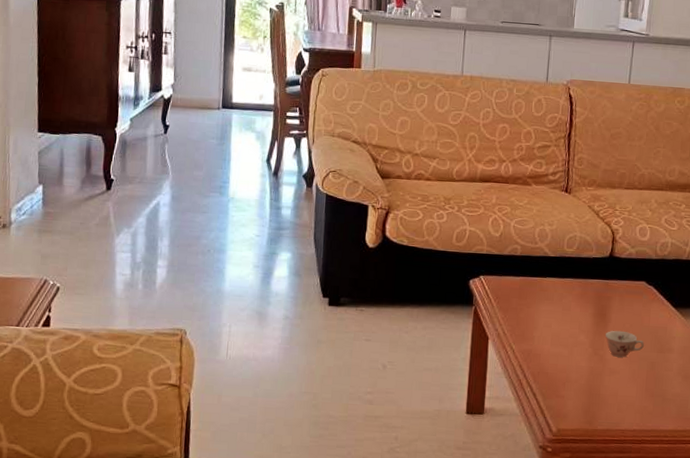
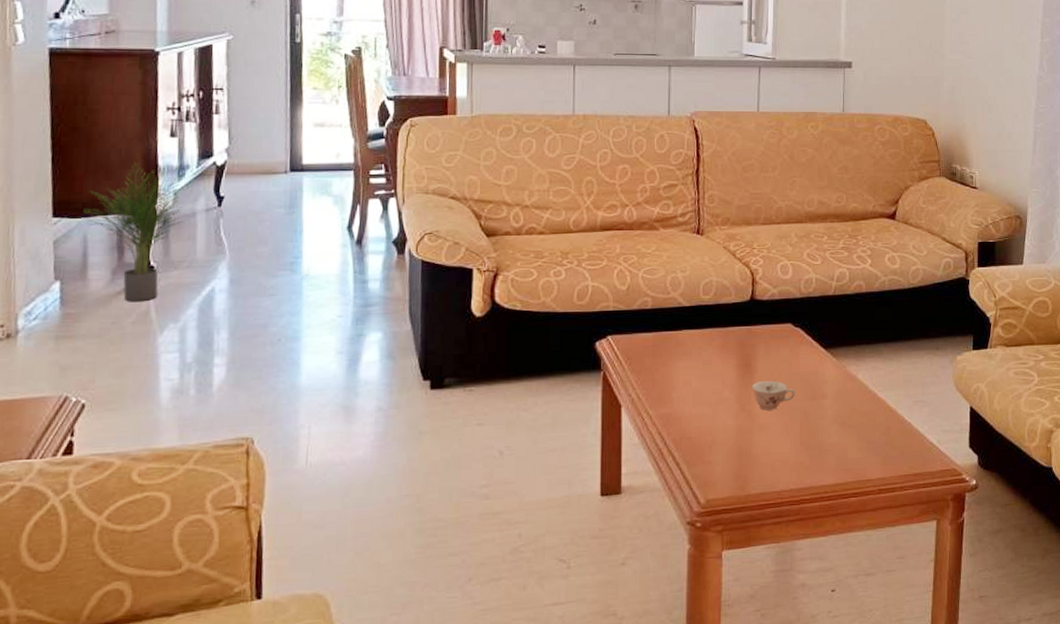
potted plant: none [61,92,137,208] -> present [83,163,184,302]

